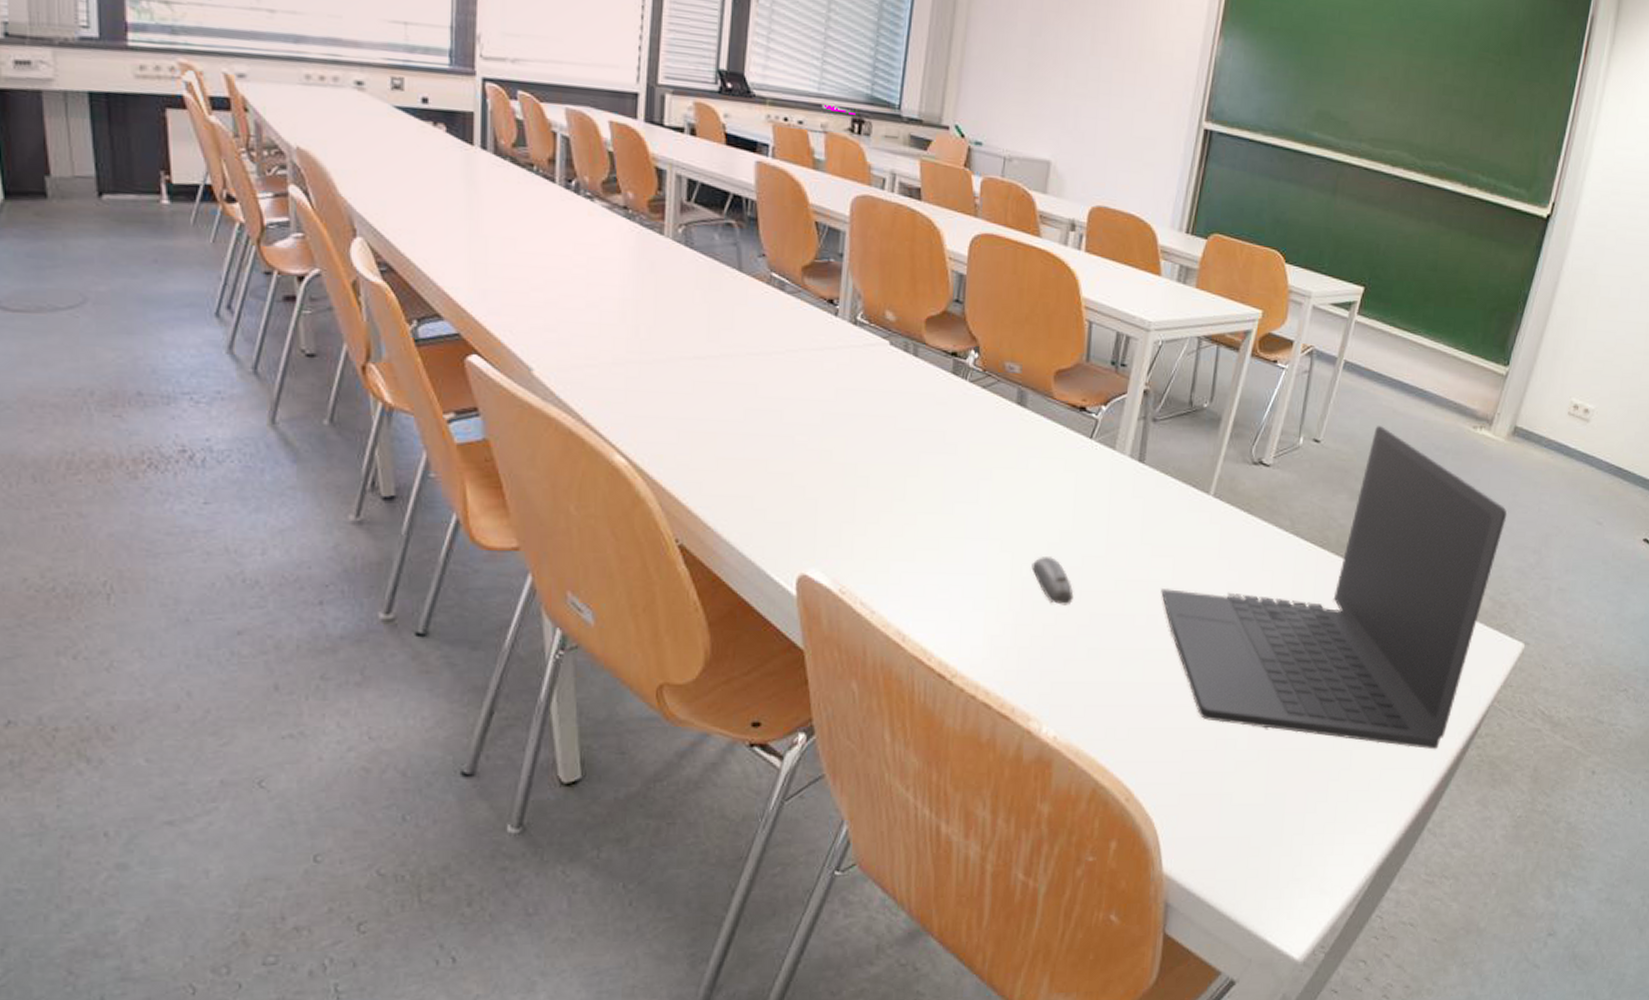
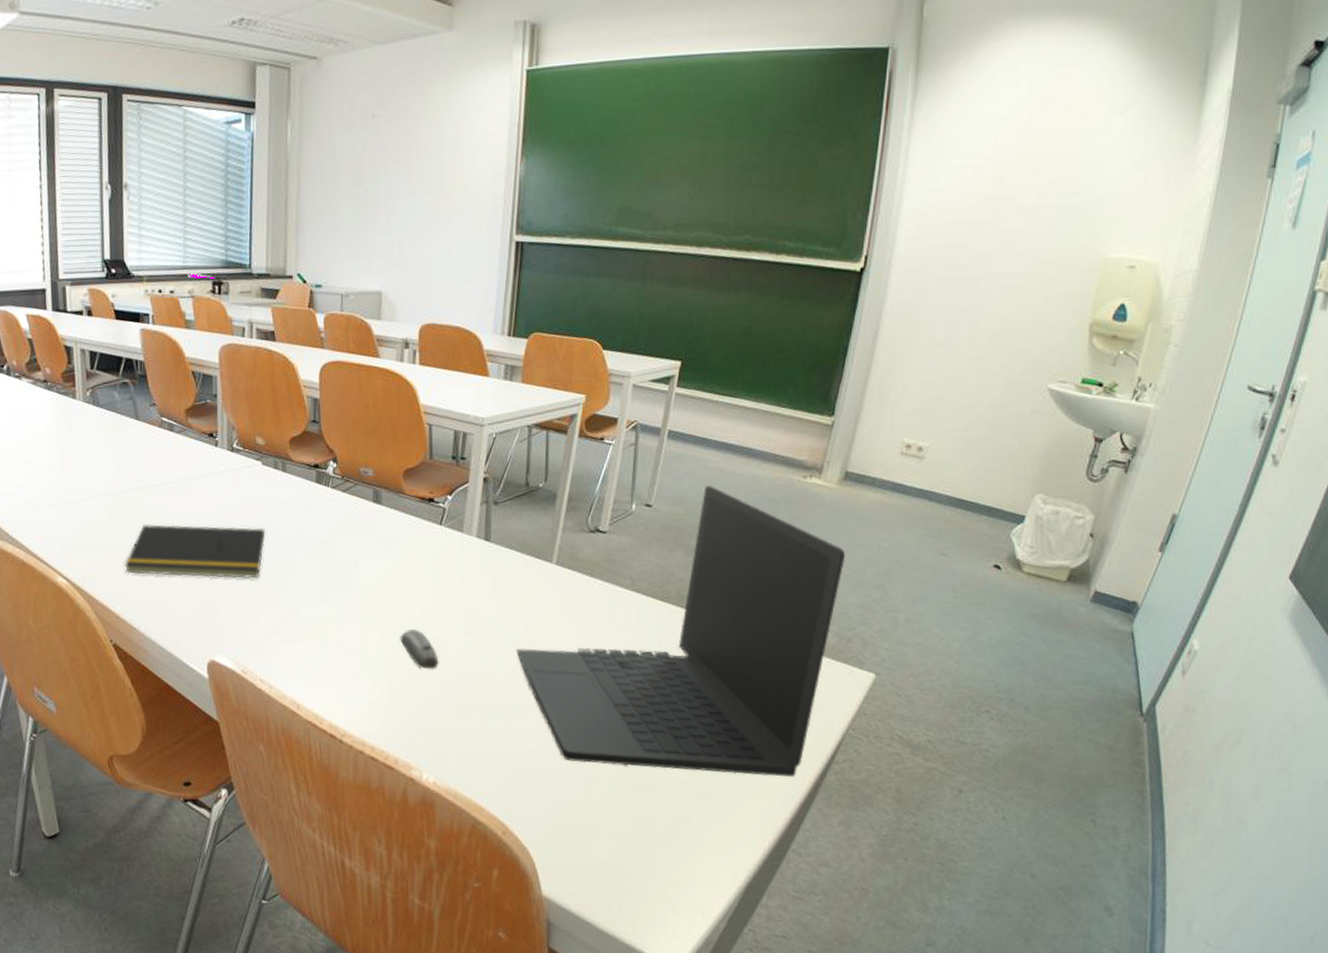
notepad: none [705,401,886,480] -> present [125,524,266,579]

